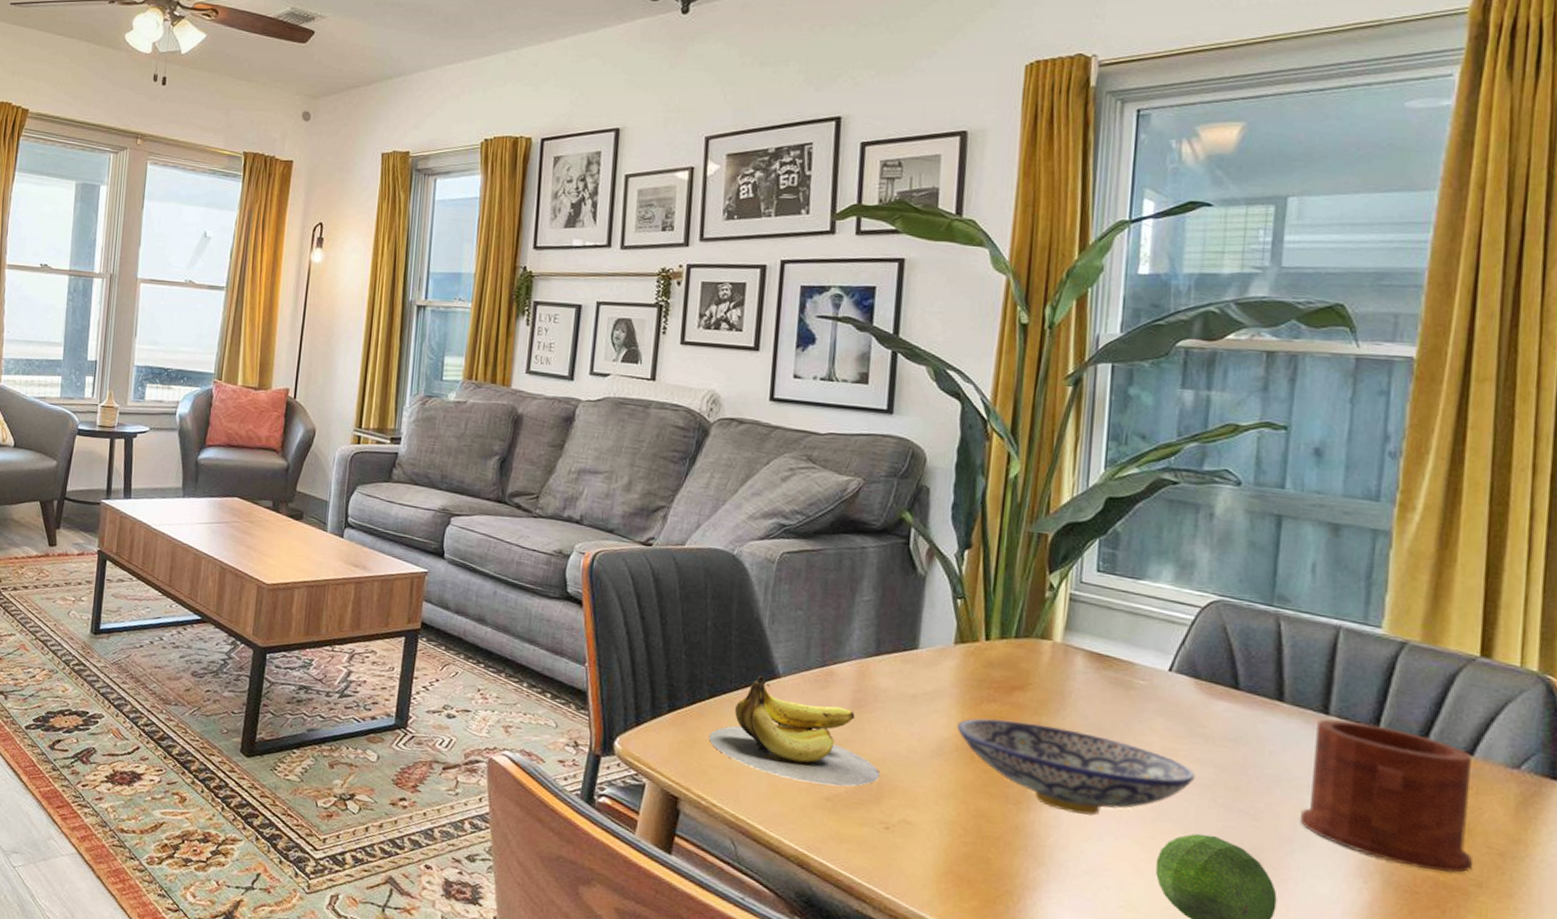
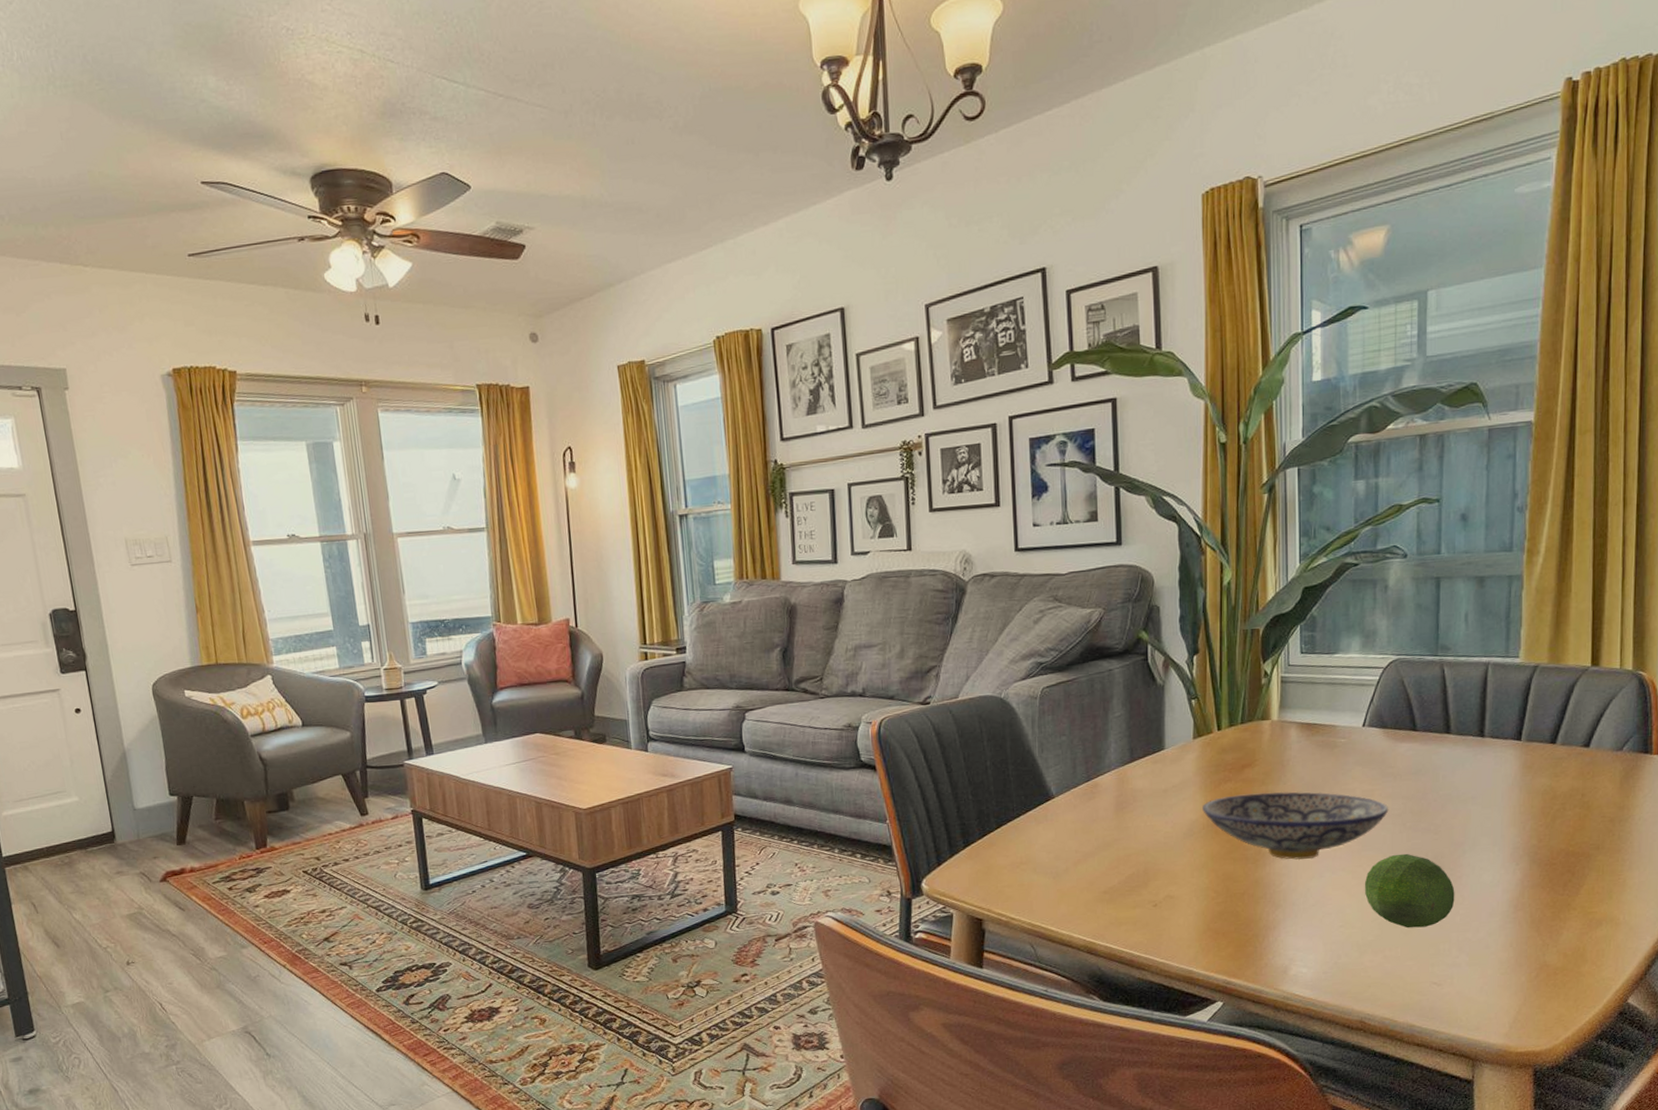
banana: present [708,676,880,787] -> none [1000,800,1145,883]
mug: present [1300,719,1473,873] -> none [1468,738,1592,844]

